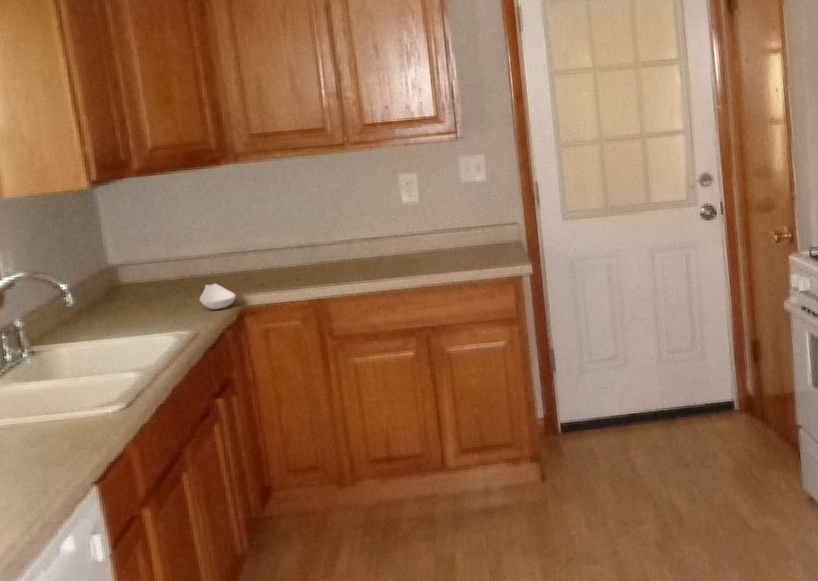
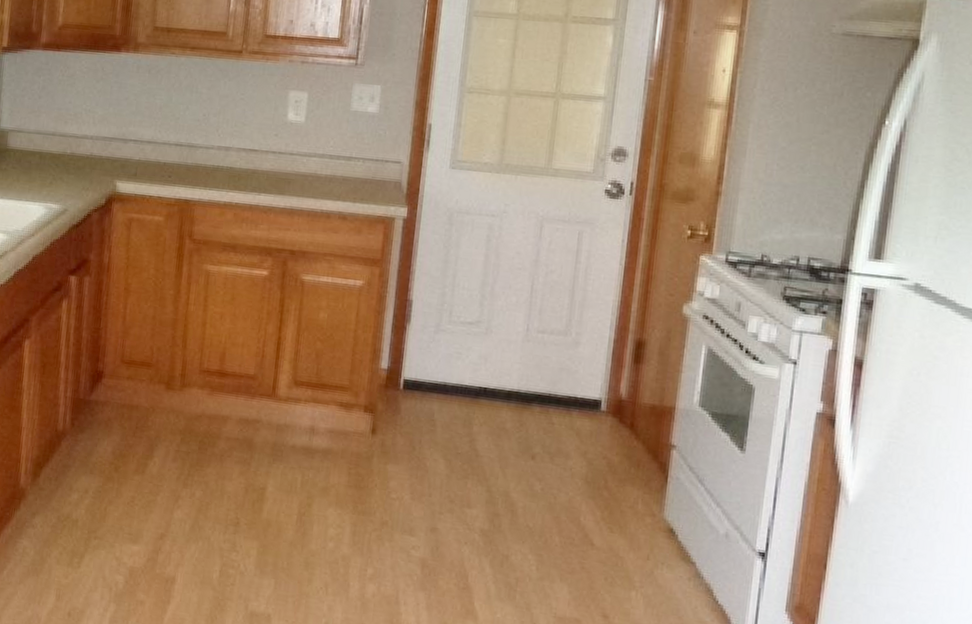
spoon rest: present [199,283,236,310] -> none [75,164,109,191]

